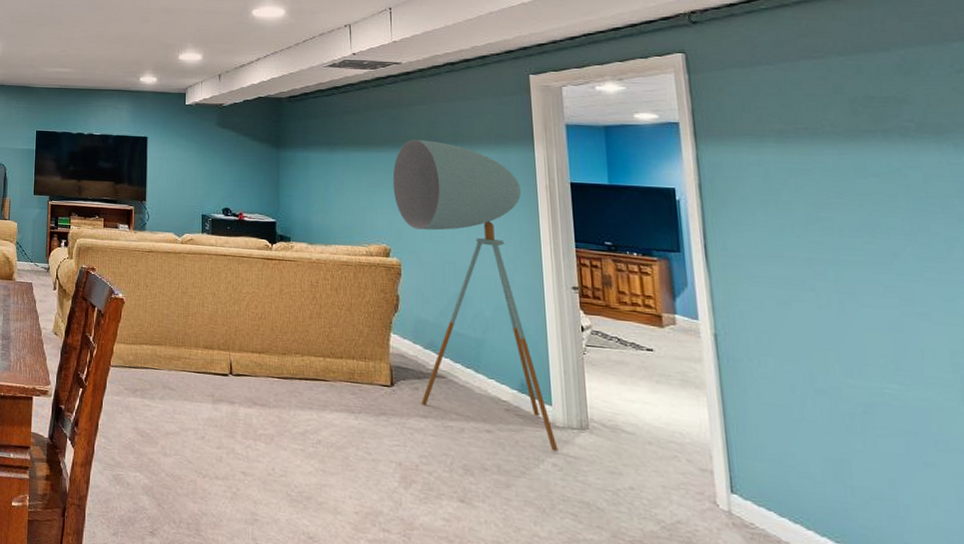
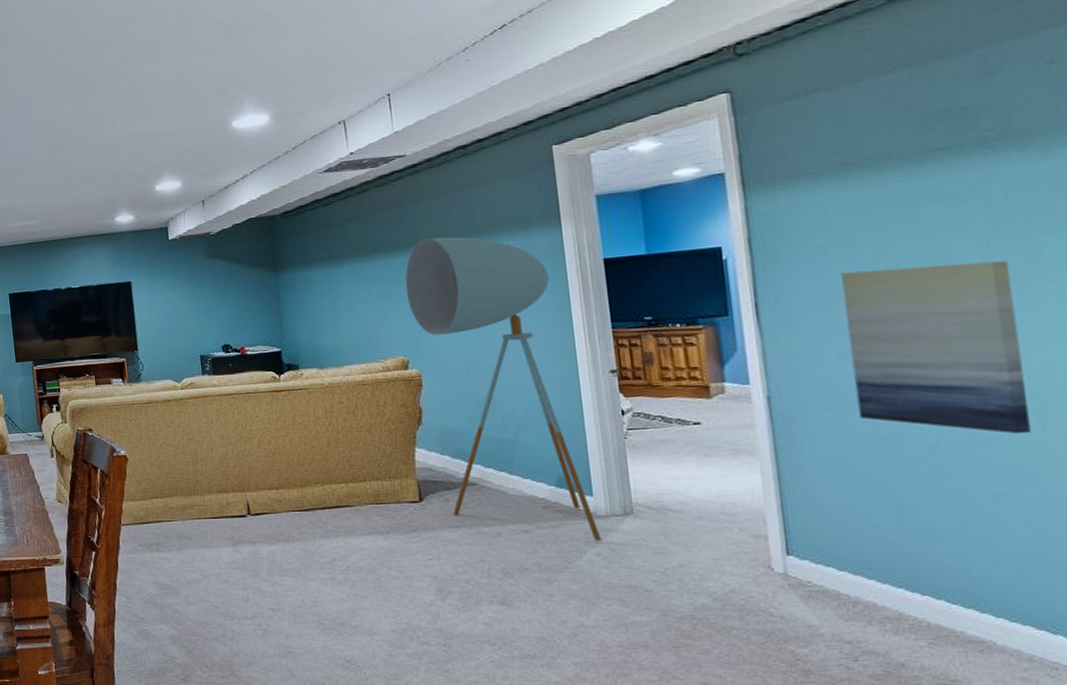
wall art: none [781,229,956,406] -> present [841,260,1032,434]

